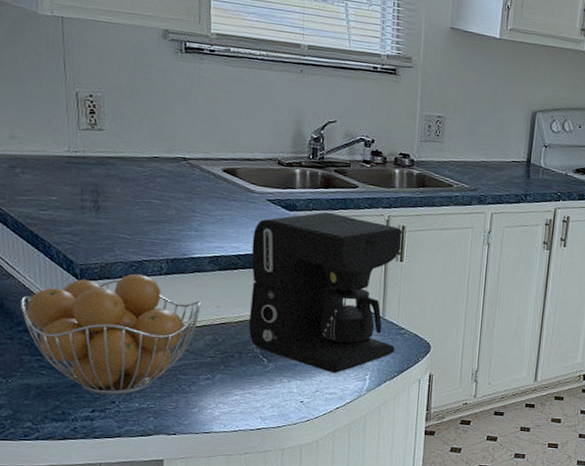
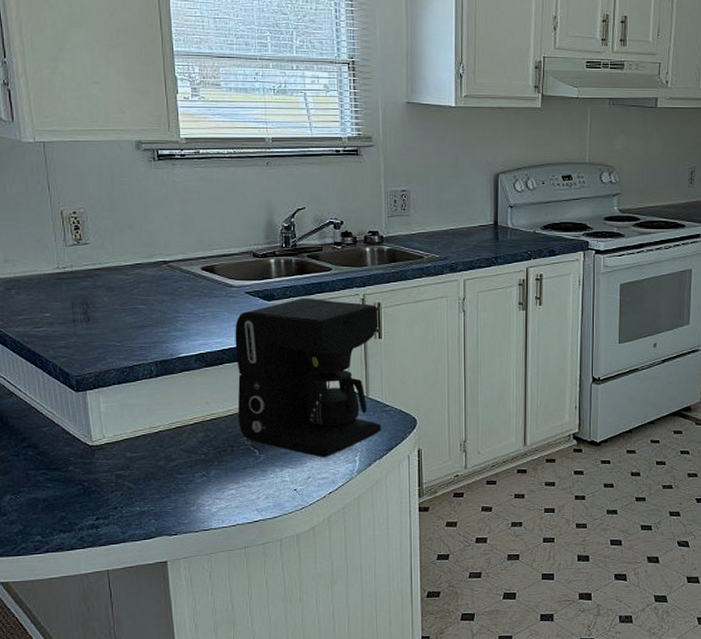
fruit basket: present [21,273,201,395] -> none [24,379,191,501]

